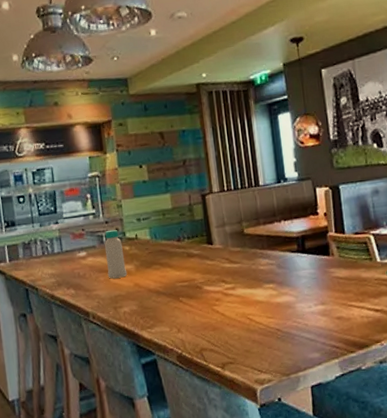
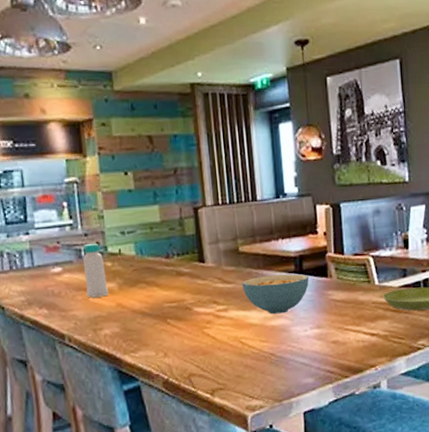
cereal bowl: none [248,253,312,292] -> present [242,273,309,315]

